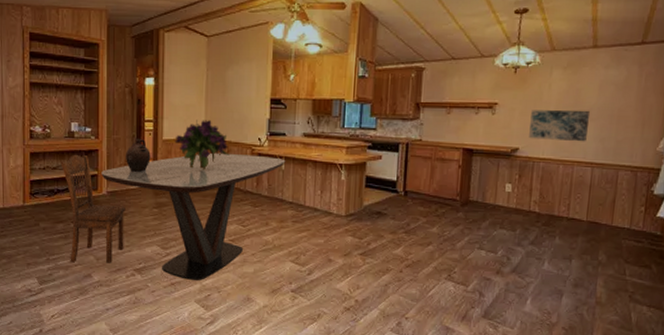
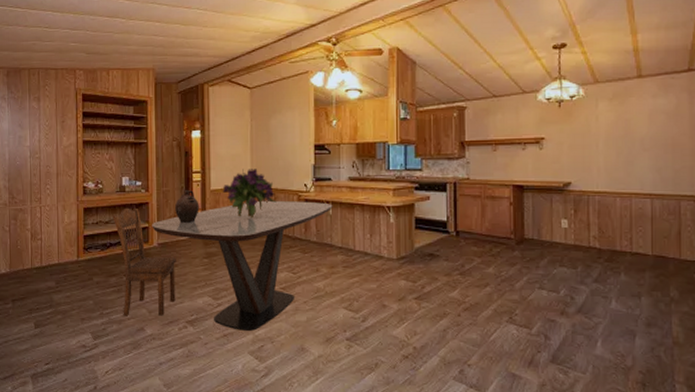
wall art: present [529,110,591,142] -> none [580,140,643,173]

